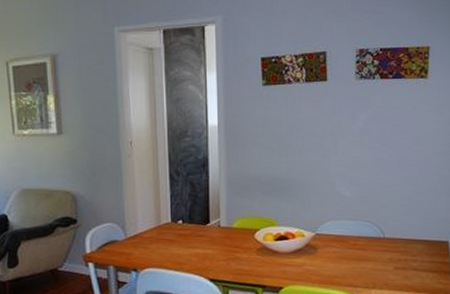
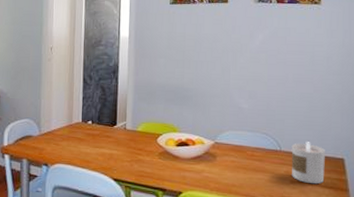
candle: none [395,227,430,269] -> present [291,142,325,184]

